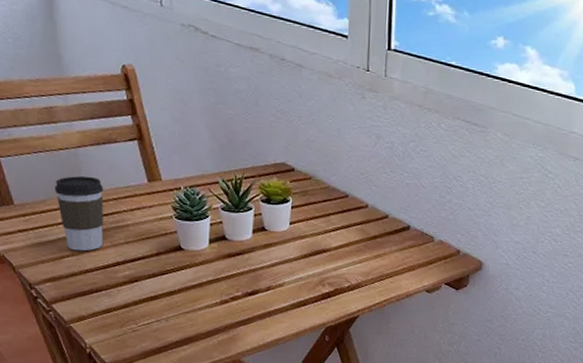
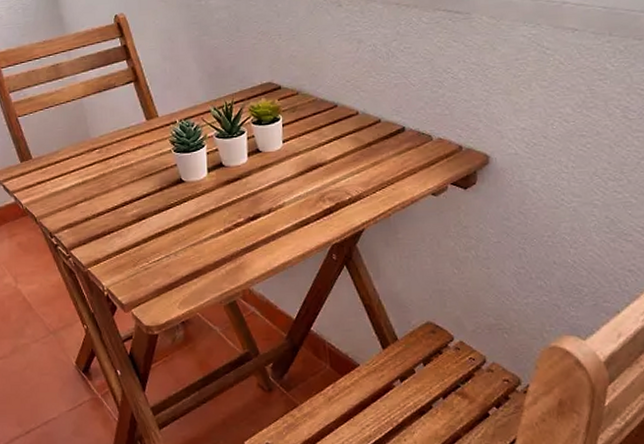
coffee cup: present [54,175,104,252] -> none [65,122,111,196]

